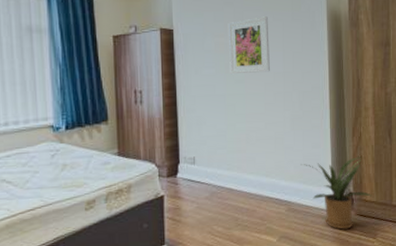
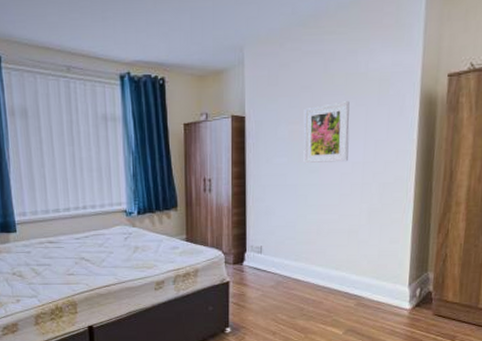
house plant: present [301,156,373,230] -> none [375,255,456,328]

